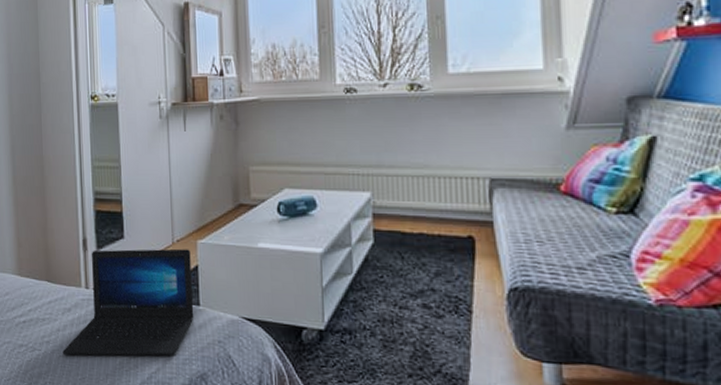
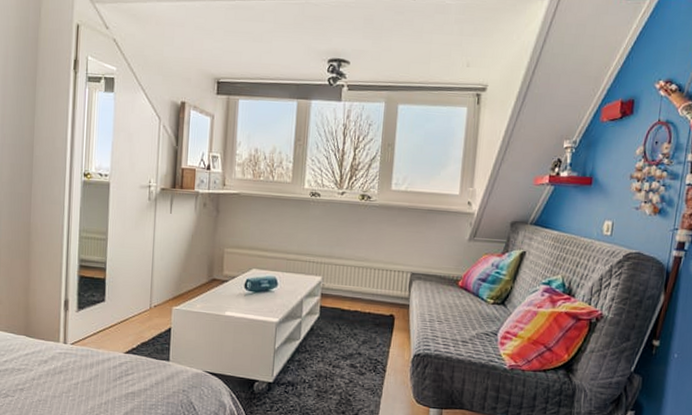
laptop: present [63,248,194,356] -> none [36,310,166,402]

